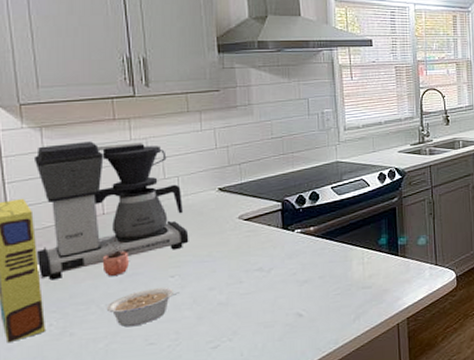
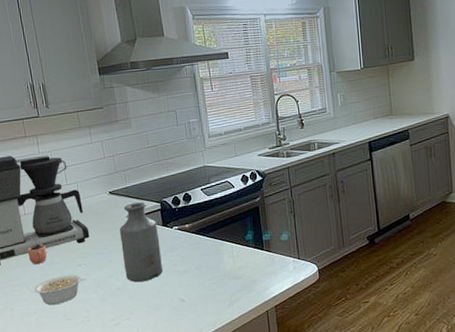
bottle: none [229,201,278,296] -> present [120,202,163,282]

